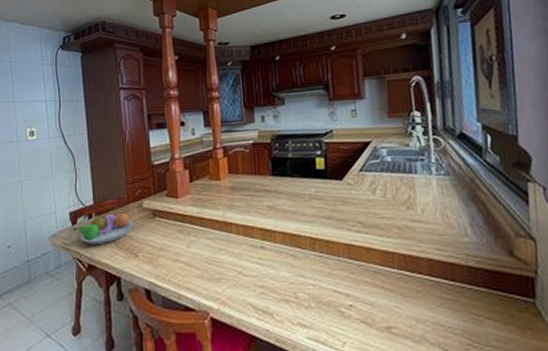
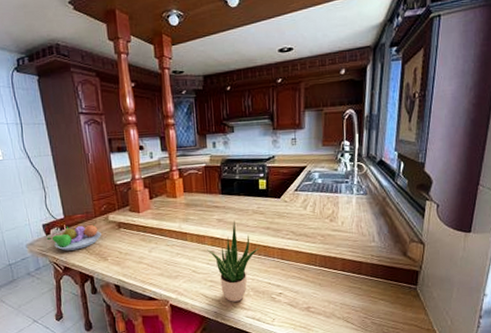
potted plant: none [256,207,321,316] -> present [207,220,260,302]

